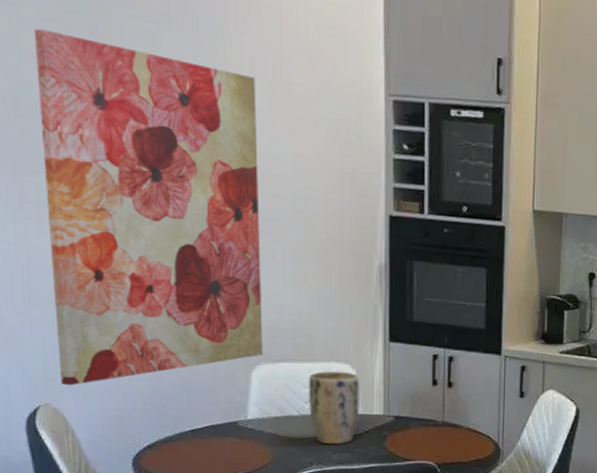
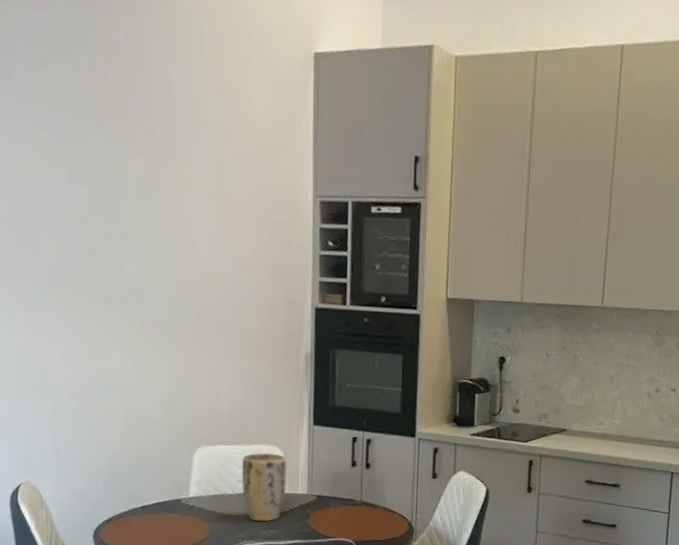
wall art: present [34,29,263,386] -> none [26,157,204,466]

